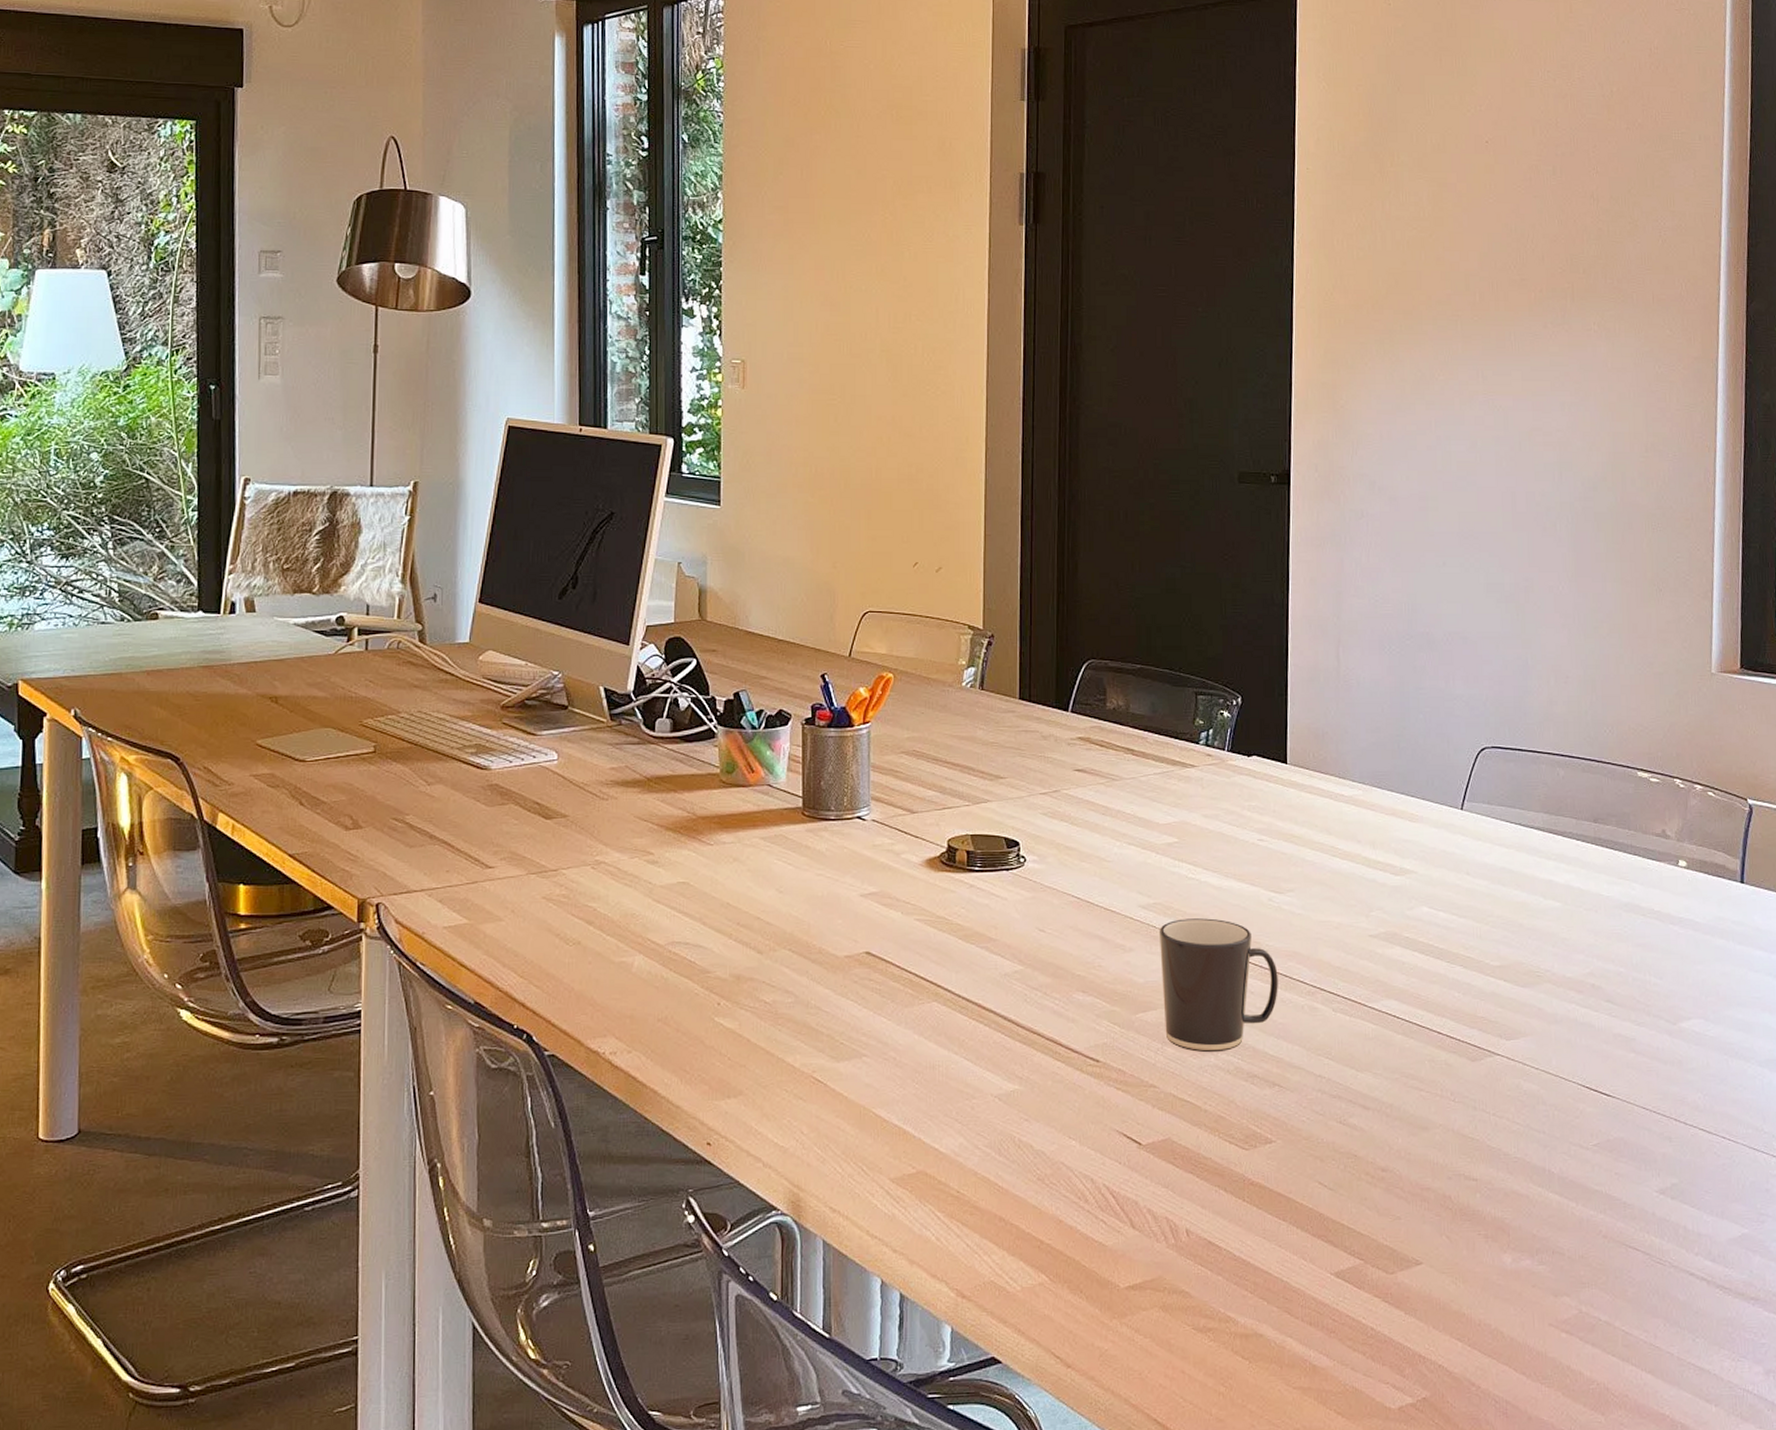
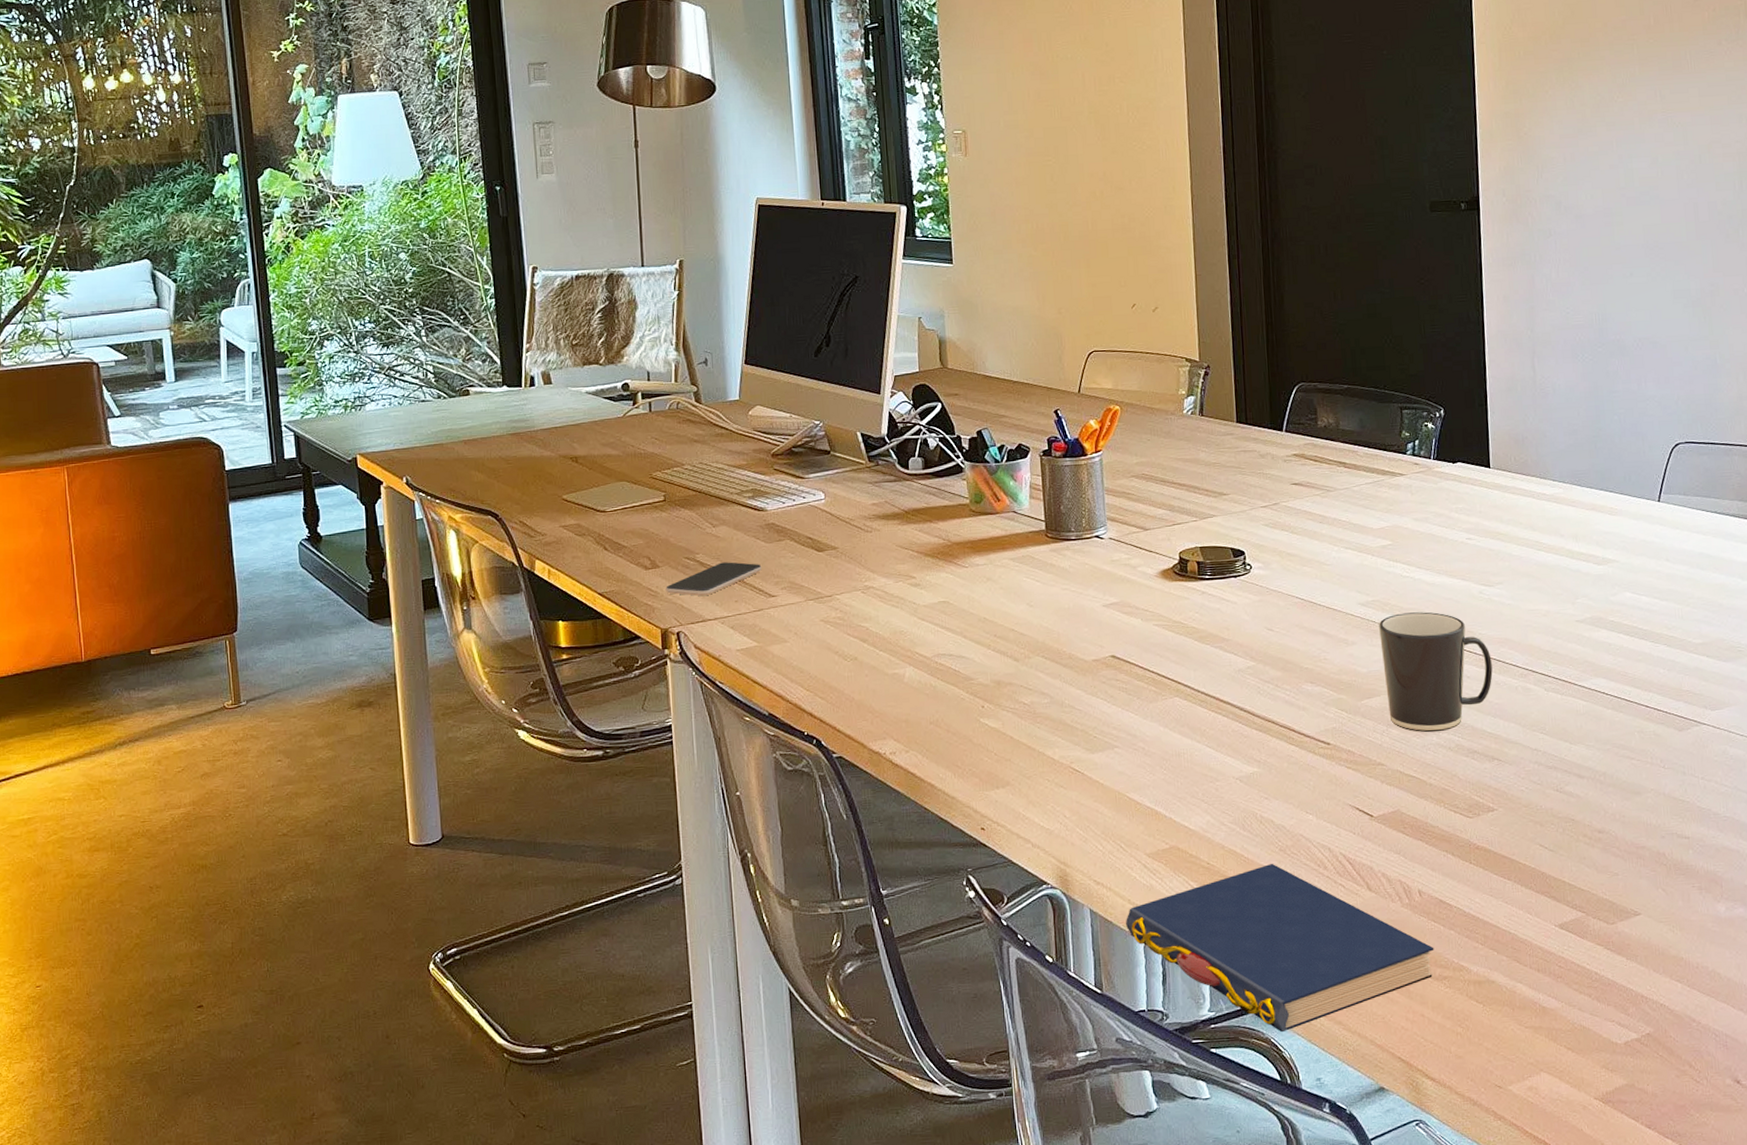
smartphone: none [367,826,480,864] -> present [666,562,762,597]
book: none [861,1193,1200,1388] -> present [1125,863,1434,1033]

